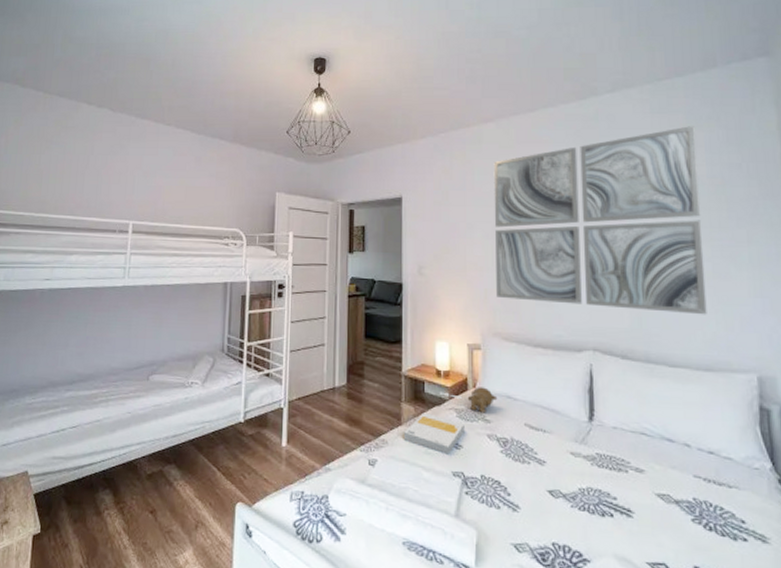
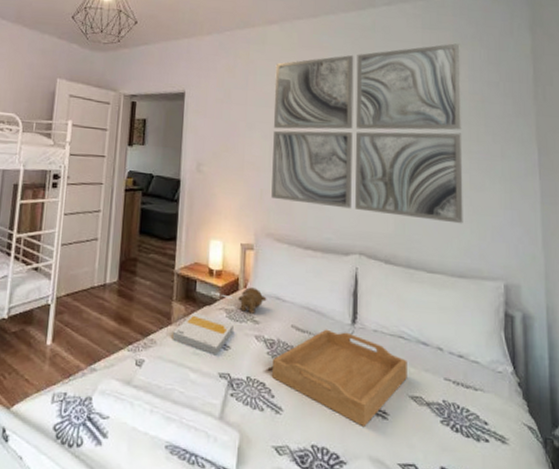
serving tray: none [507,427,652,526] -> present [272,329,407,428]

